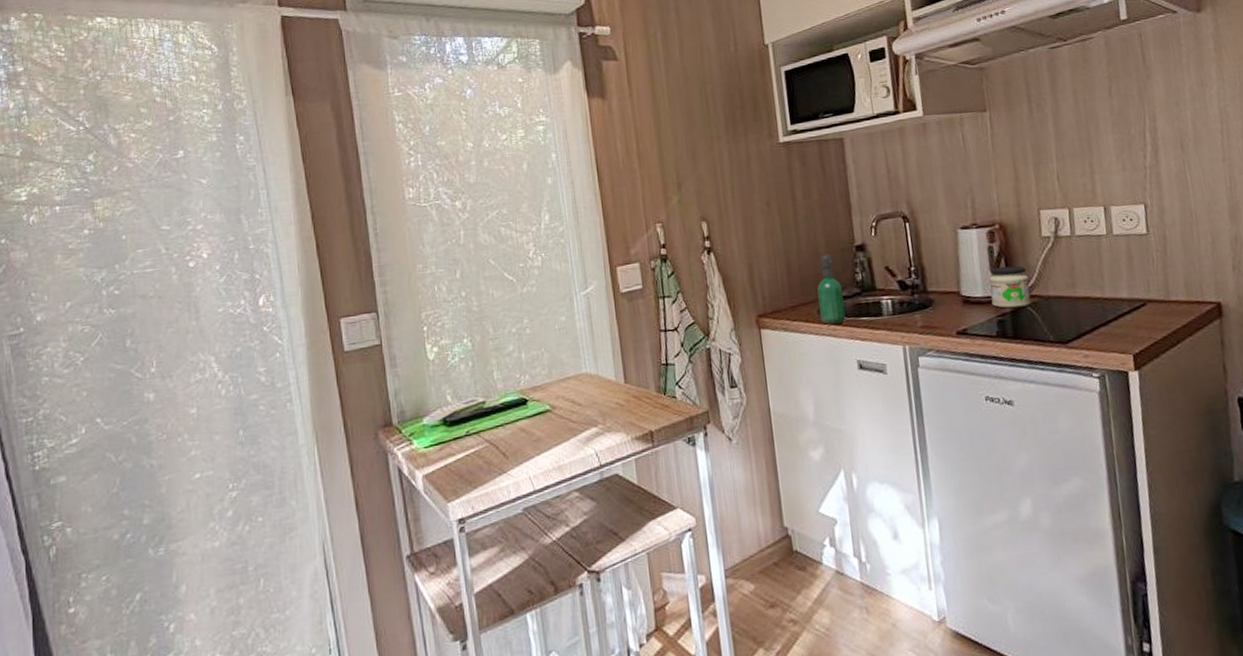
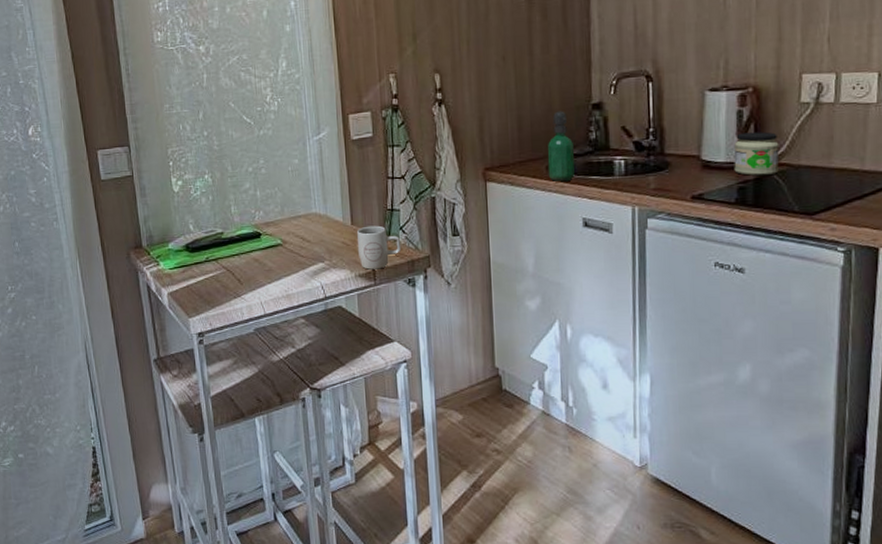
mug: none [630,382,679,431] -> present [356,225,402,270]

